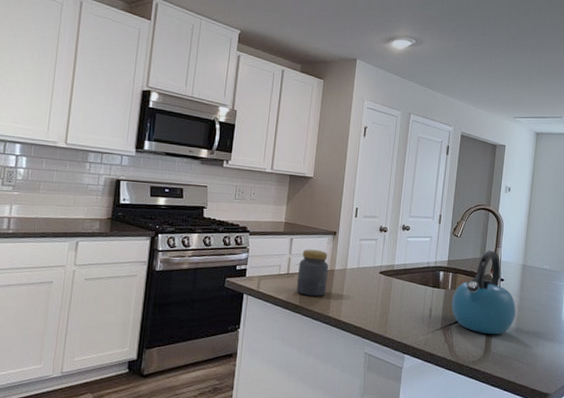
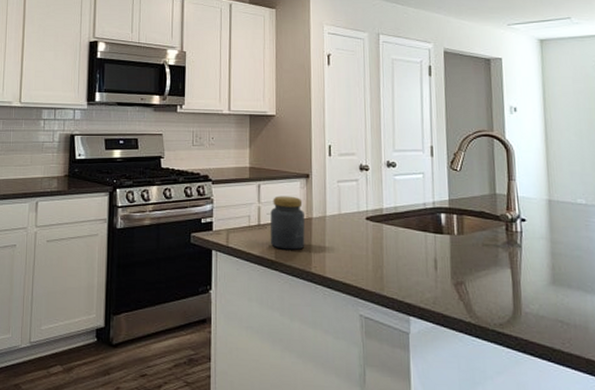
kettle: present [451,250,516,335] -> none [461,184,549,290]

